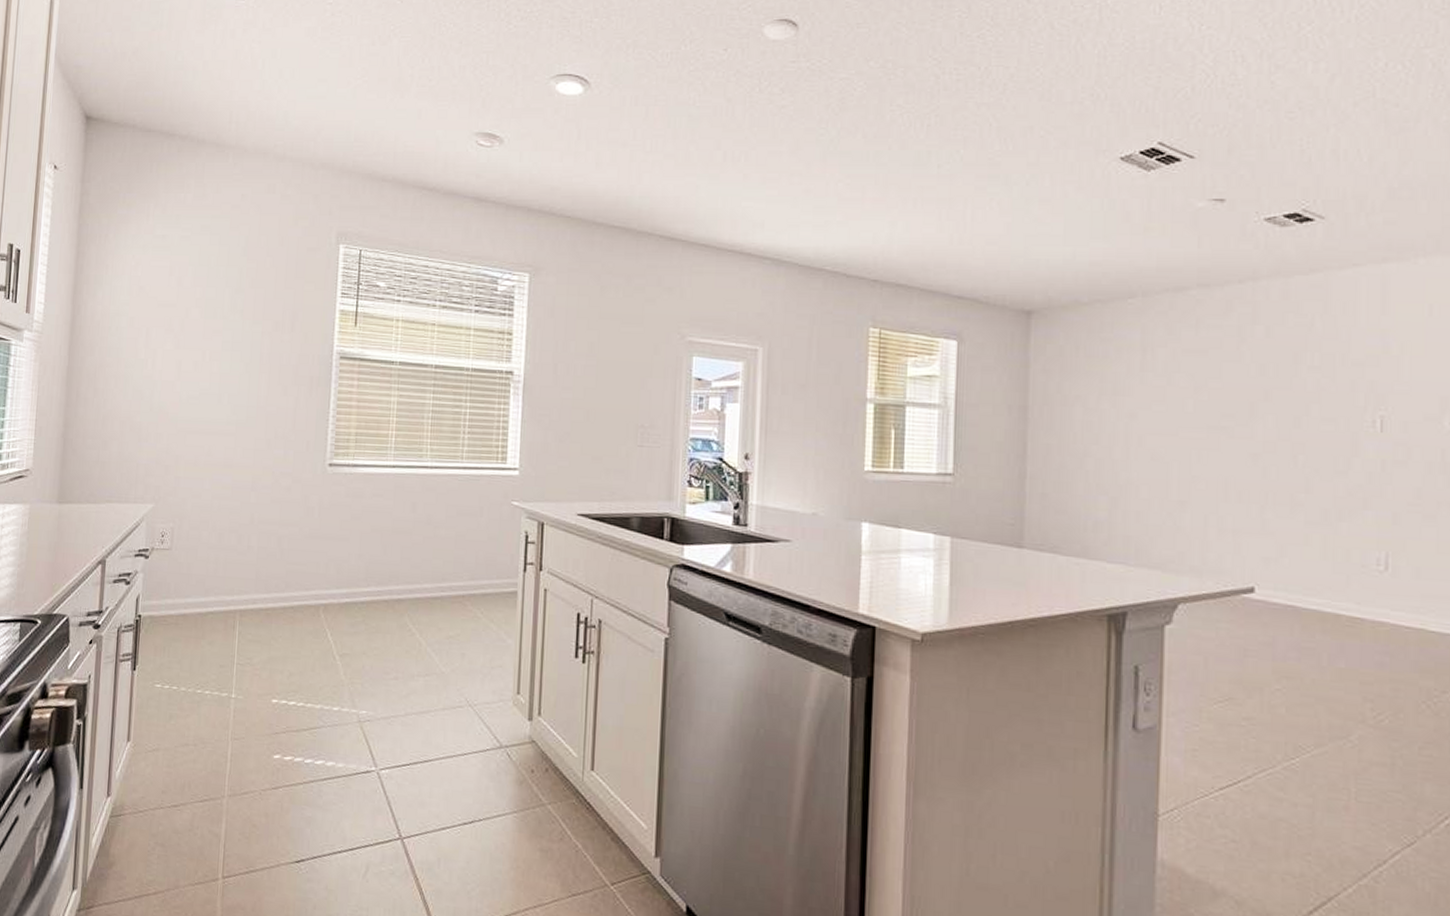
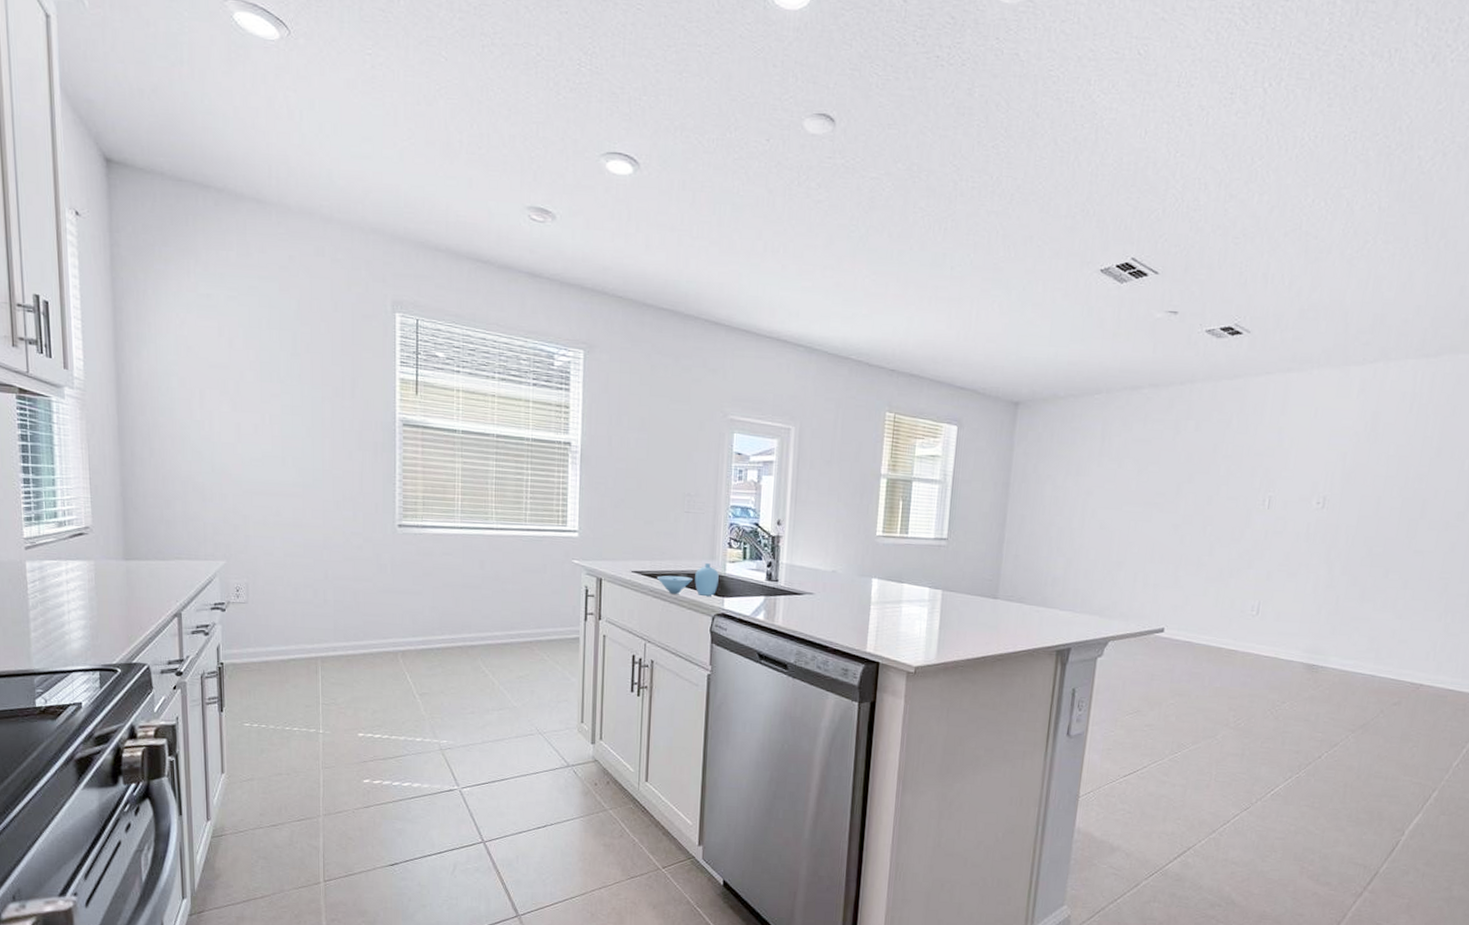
soap dispenser: none [605,505,677,543] -> present [656,563,719,596]

